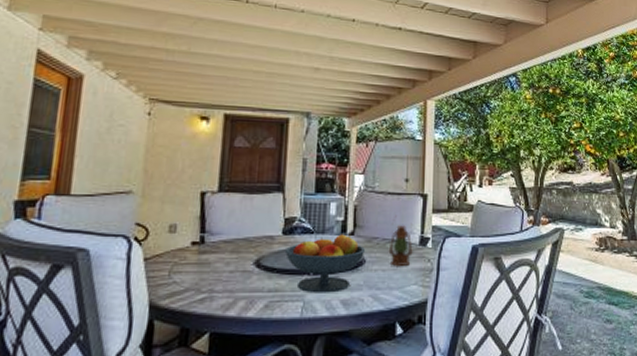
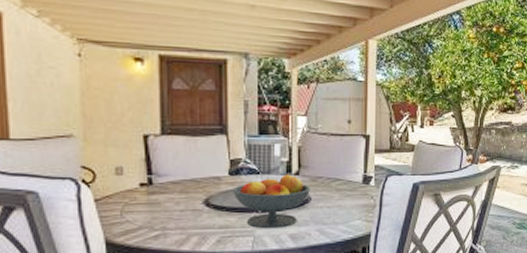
lantern: present [388,215,413,266] -> none [333,155,356,203]

